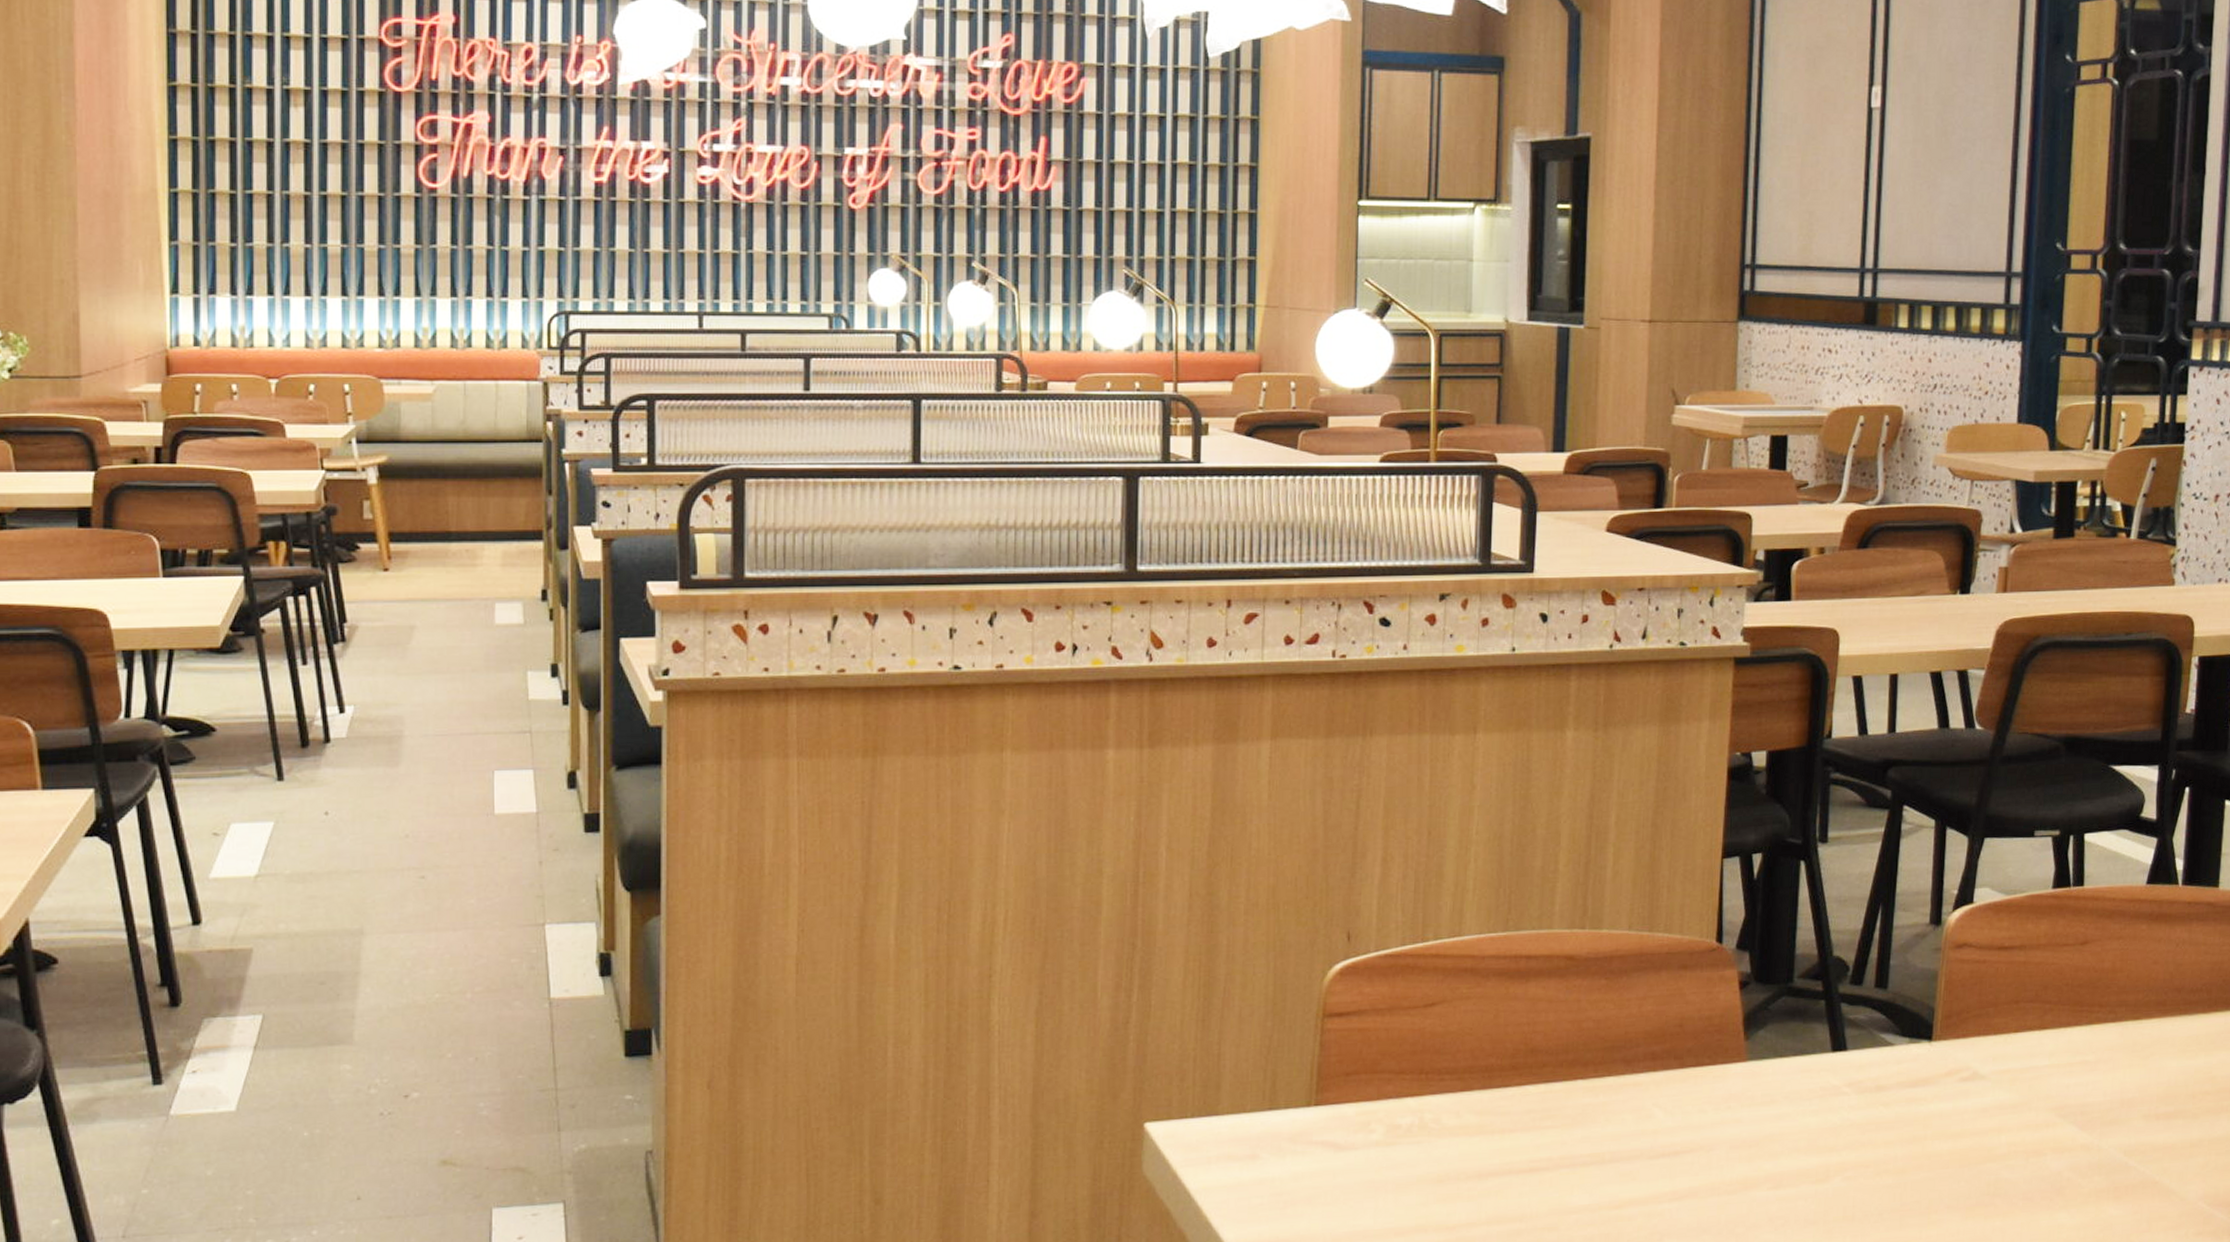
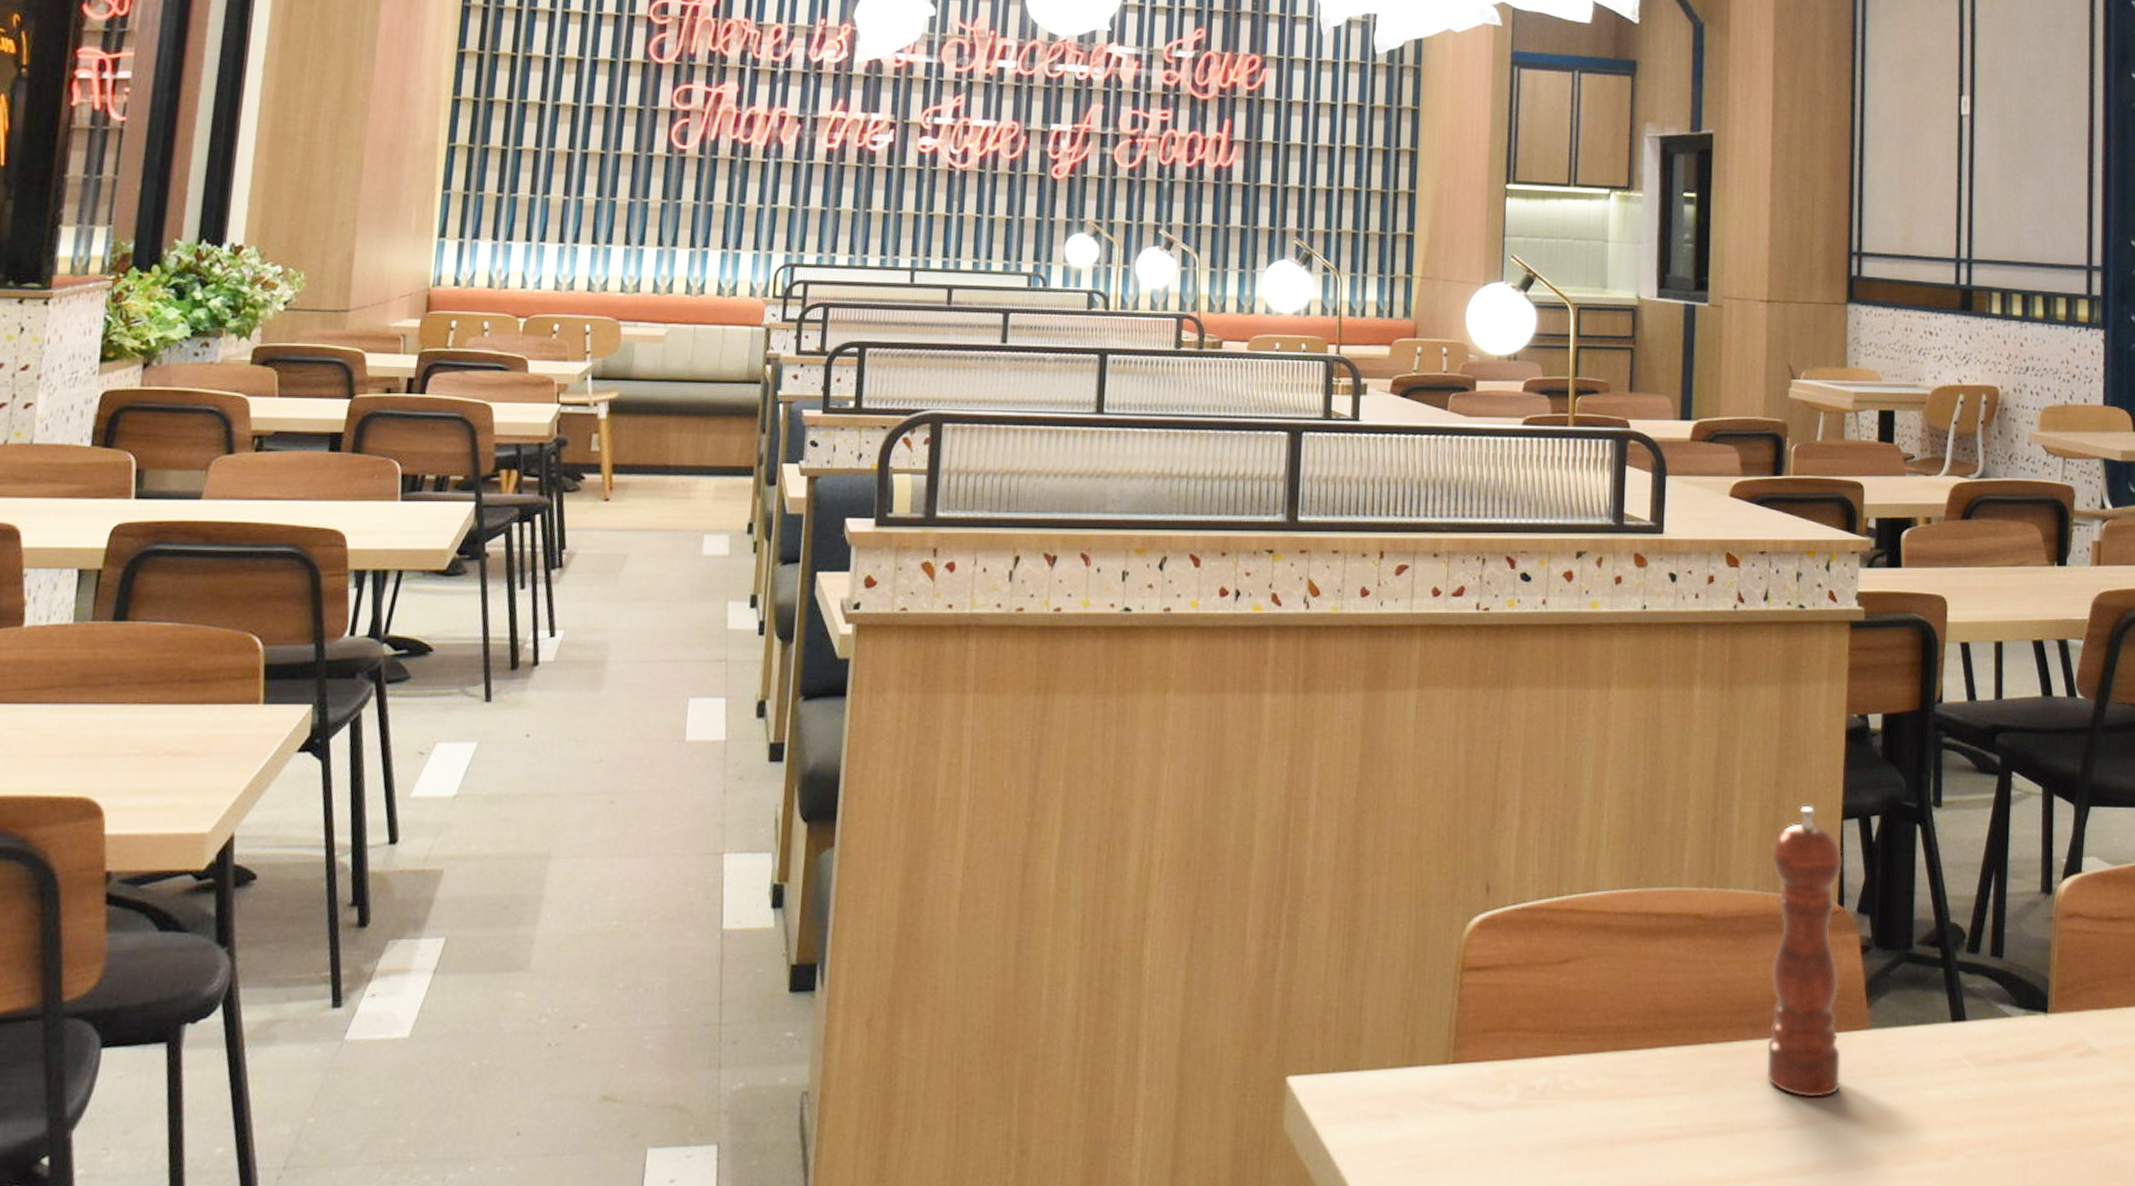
pepper mill: none [1639,844,1721,1128] -> present [1767,805,1842,1098]

